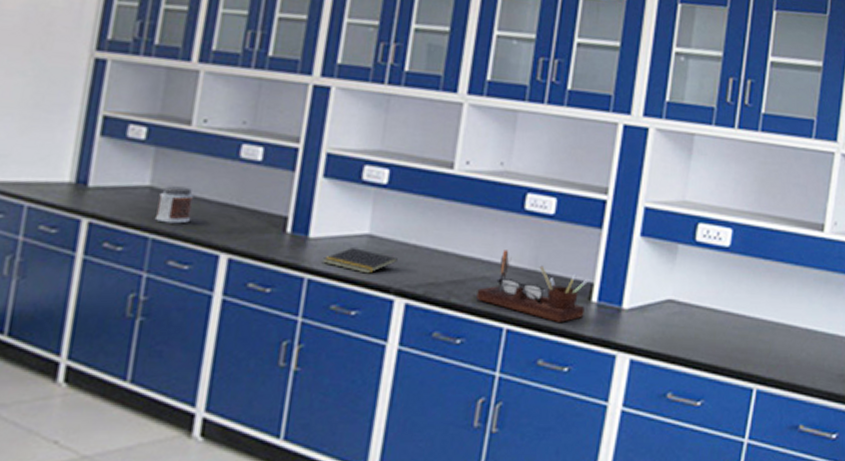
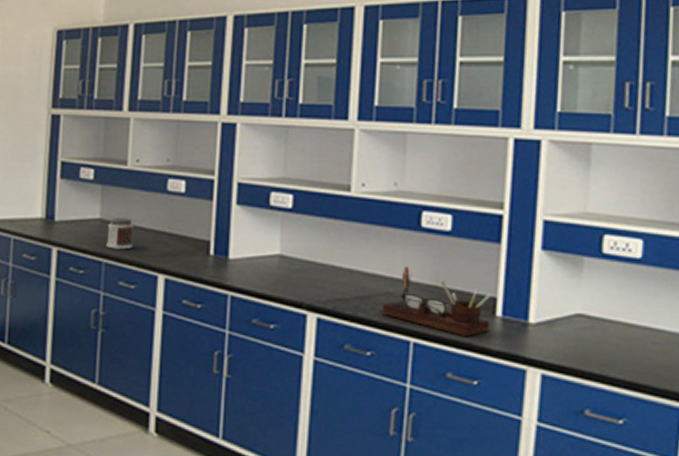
notepad: present [323,248,398,274] -> none [242,267,307,291]

